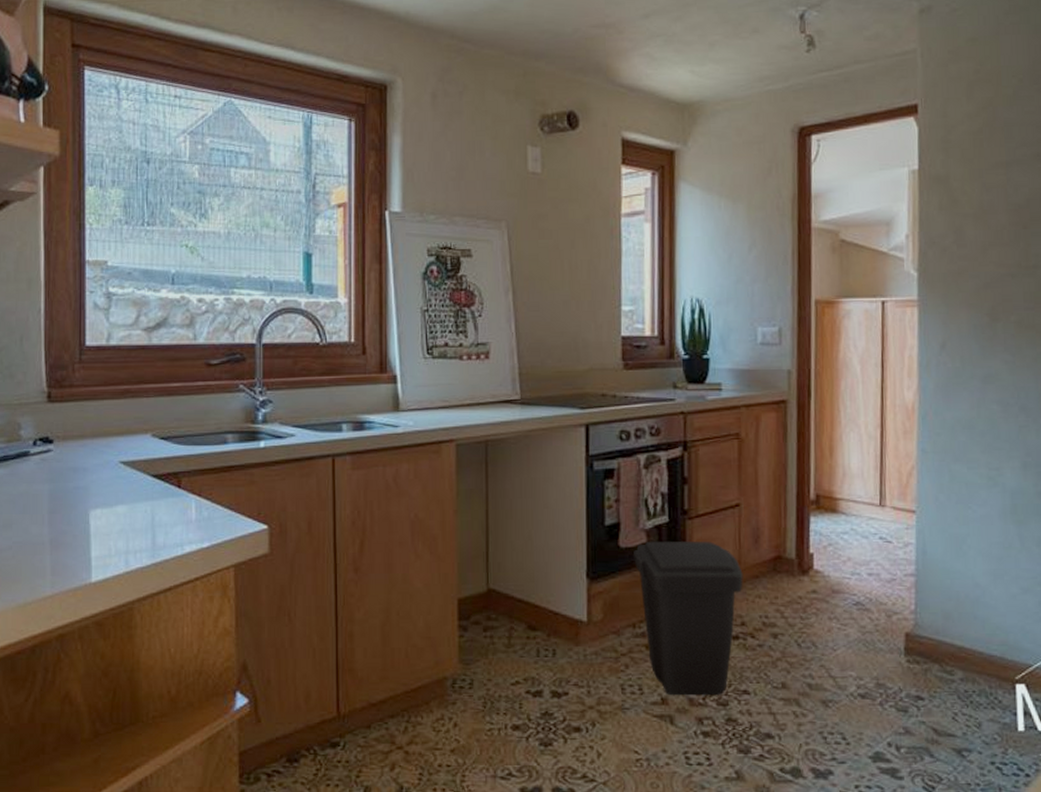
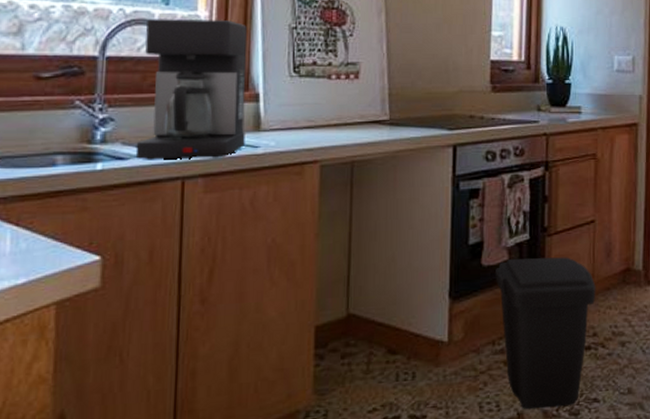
coffee maker: none [291,306,386,439] -> present [135,19,247,160]

